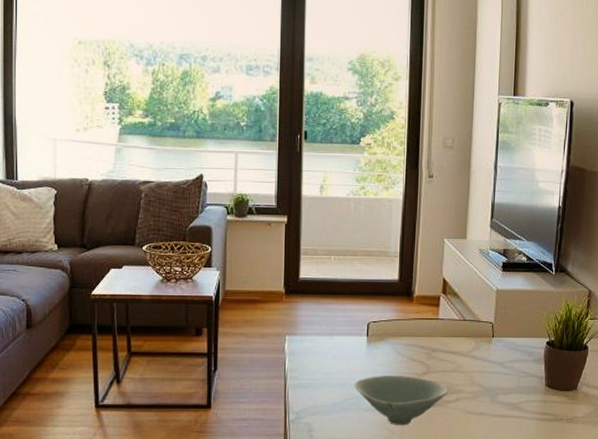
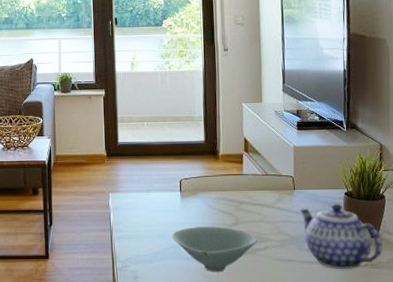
teapot: none [496,353,581,424] -> present [299,203,383,270]

